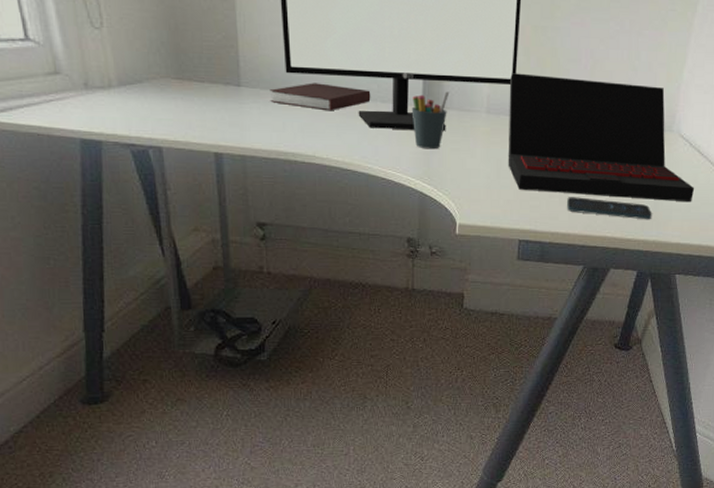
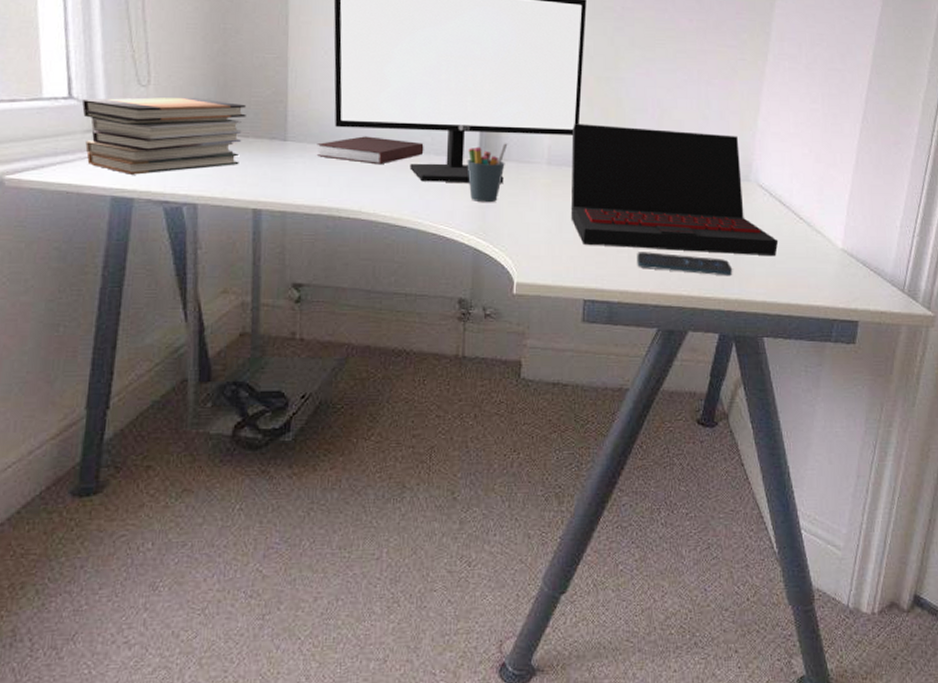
book stack: none [38,40,200,118] -> present [81,97,247,175]

